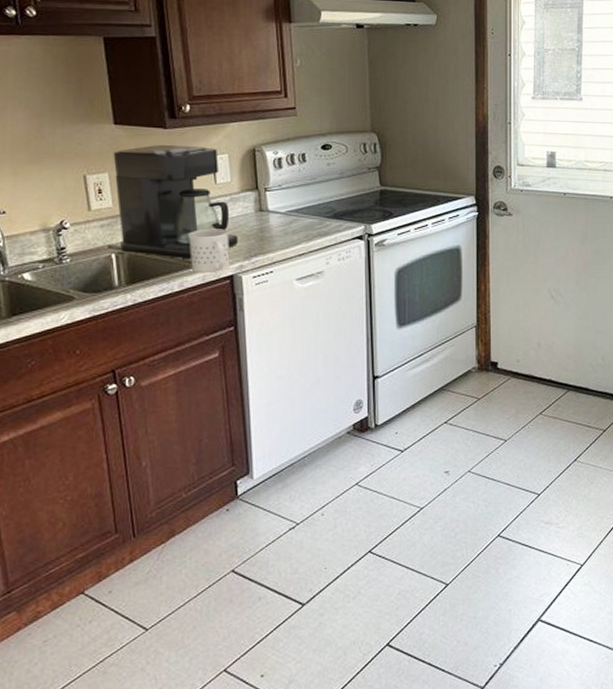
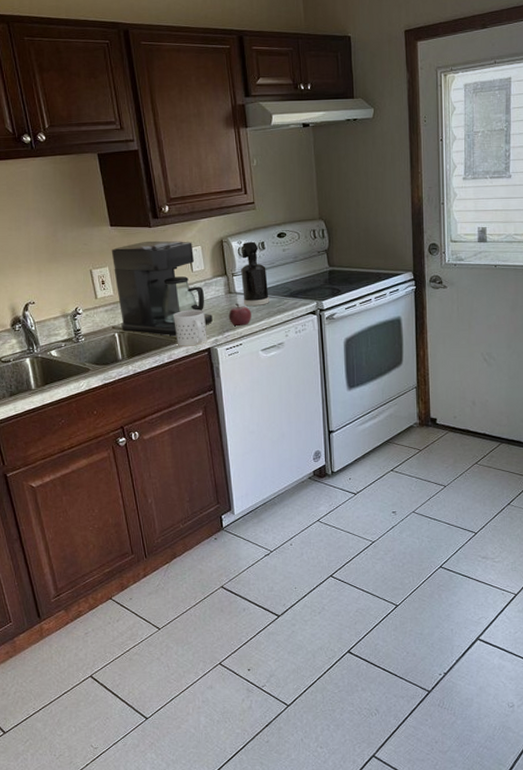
fruit: none [258,222,286,251] -> present [228,303,251,327]
spray bottle: none [275,152,309,227] -> present [241,241,269,306]

